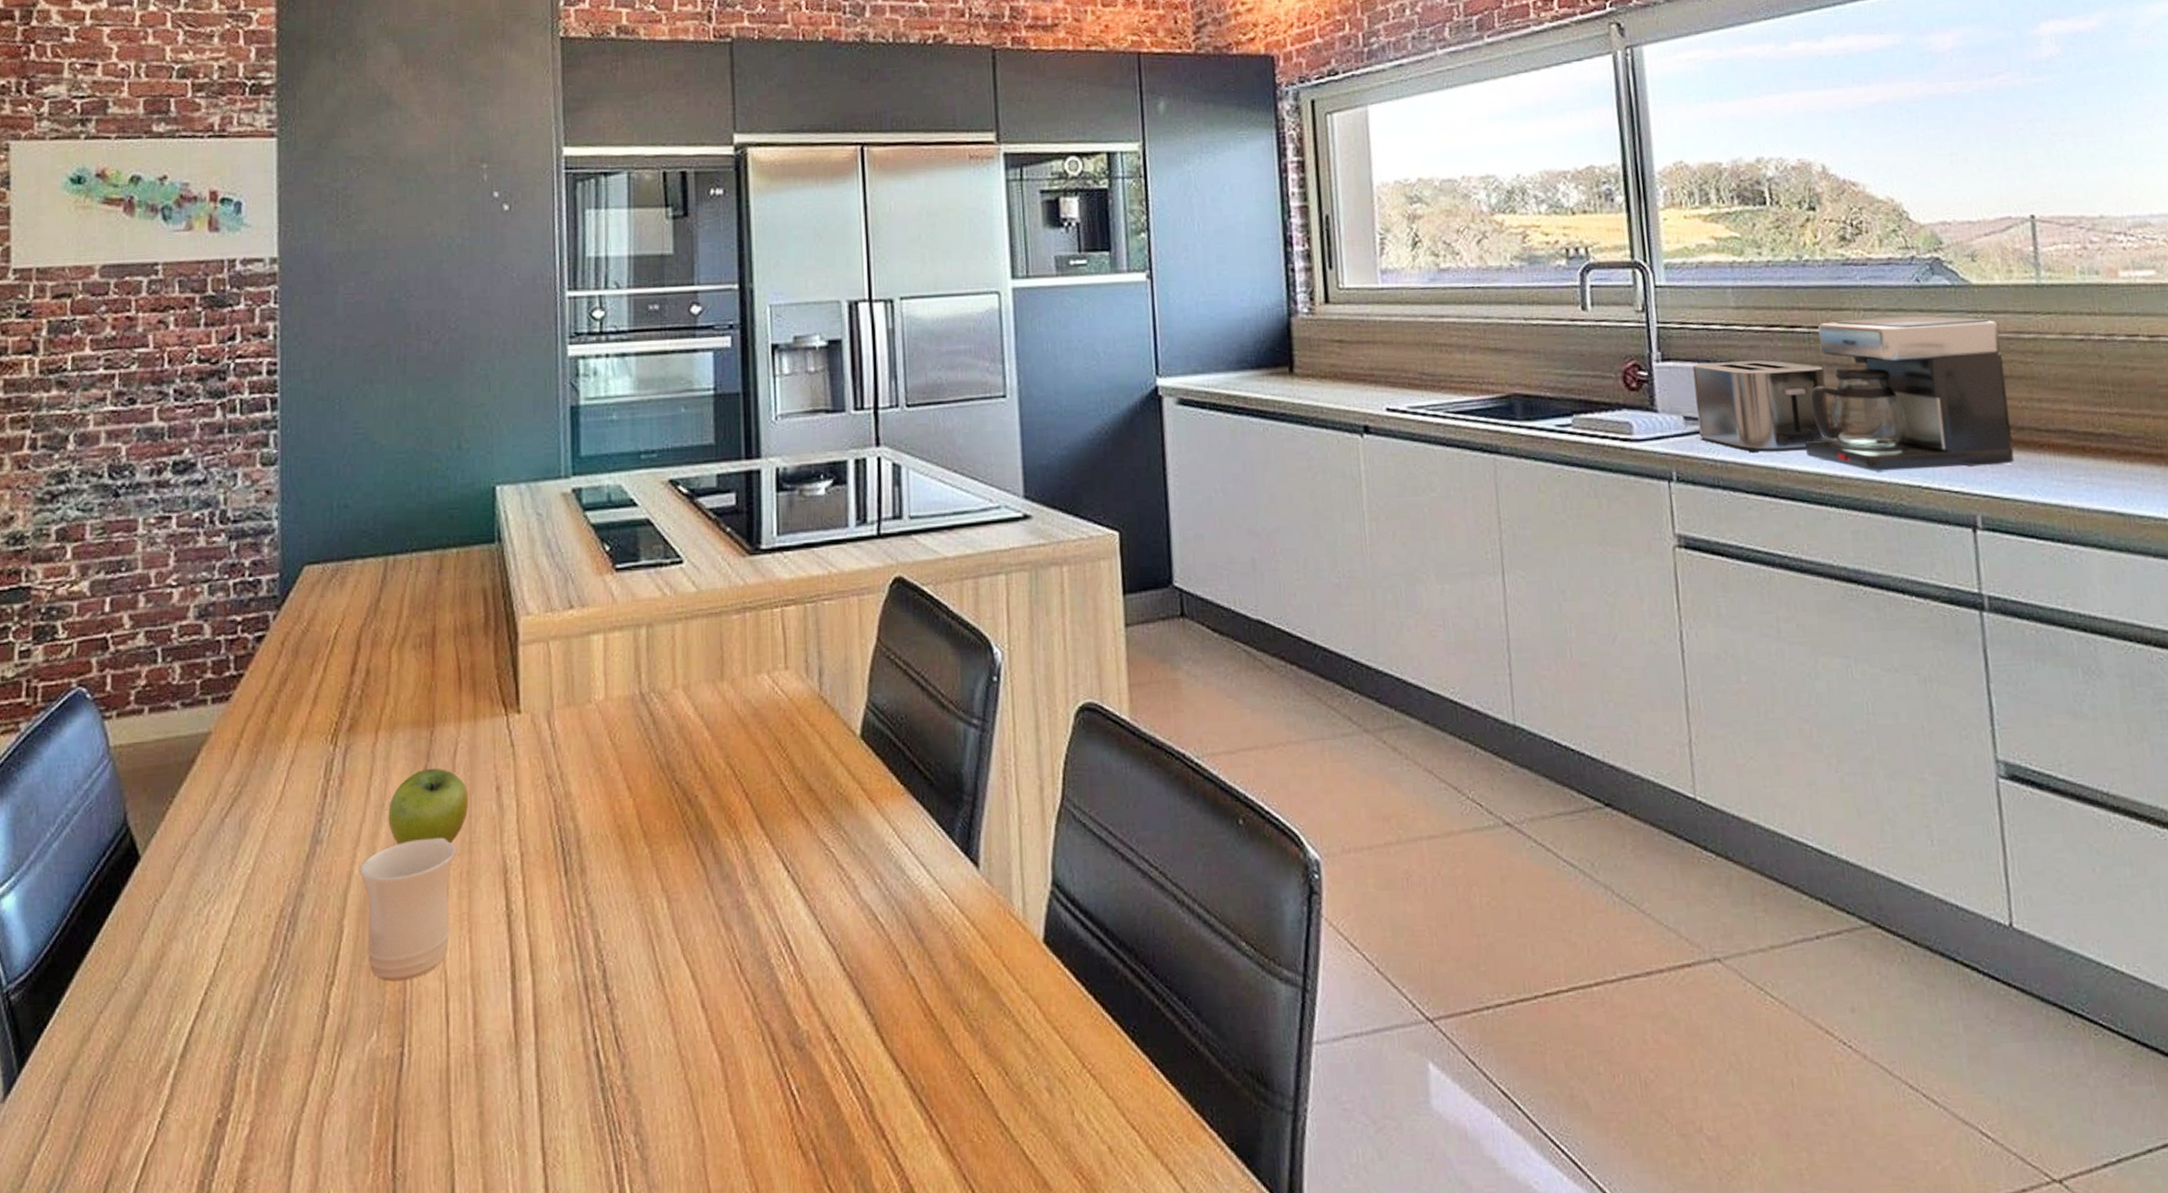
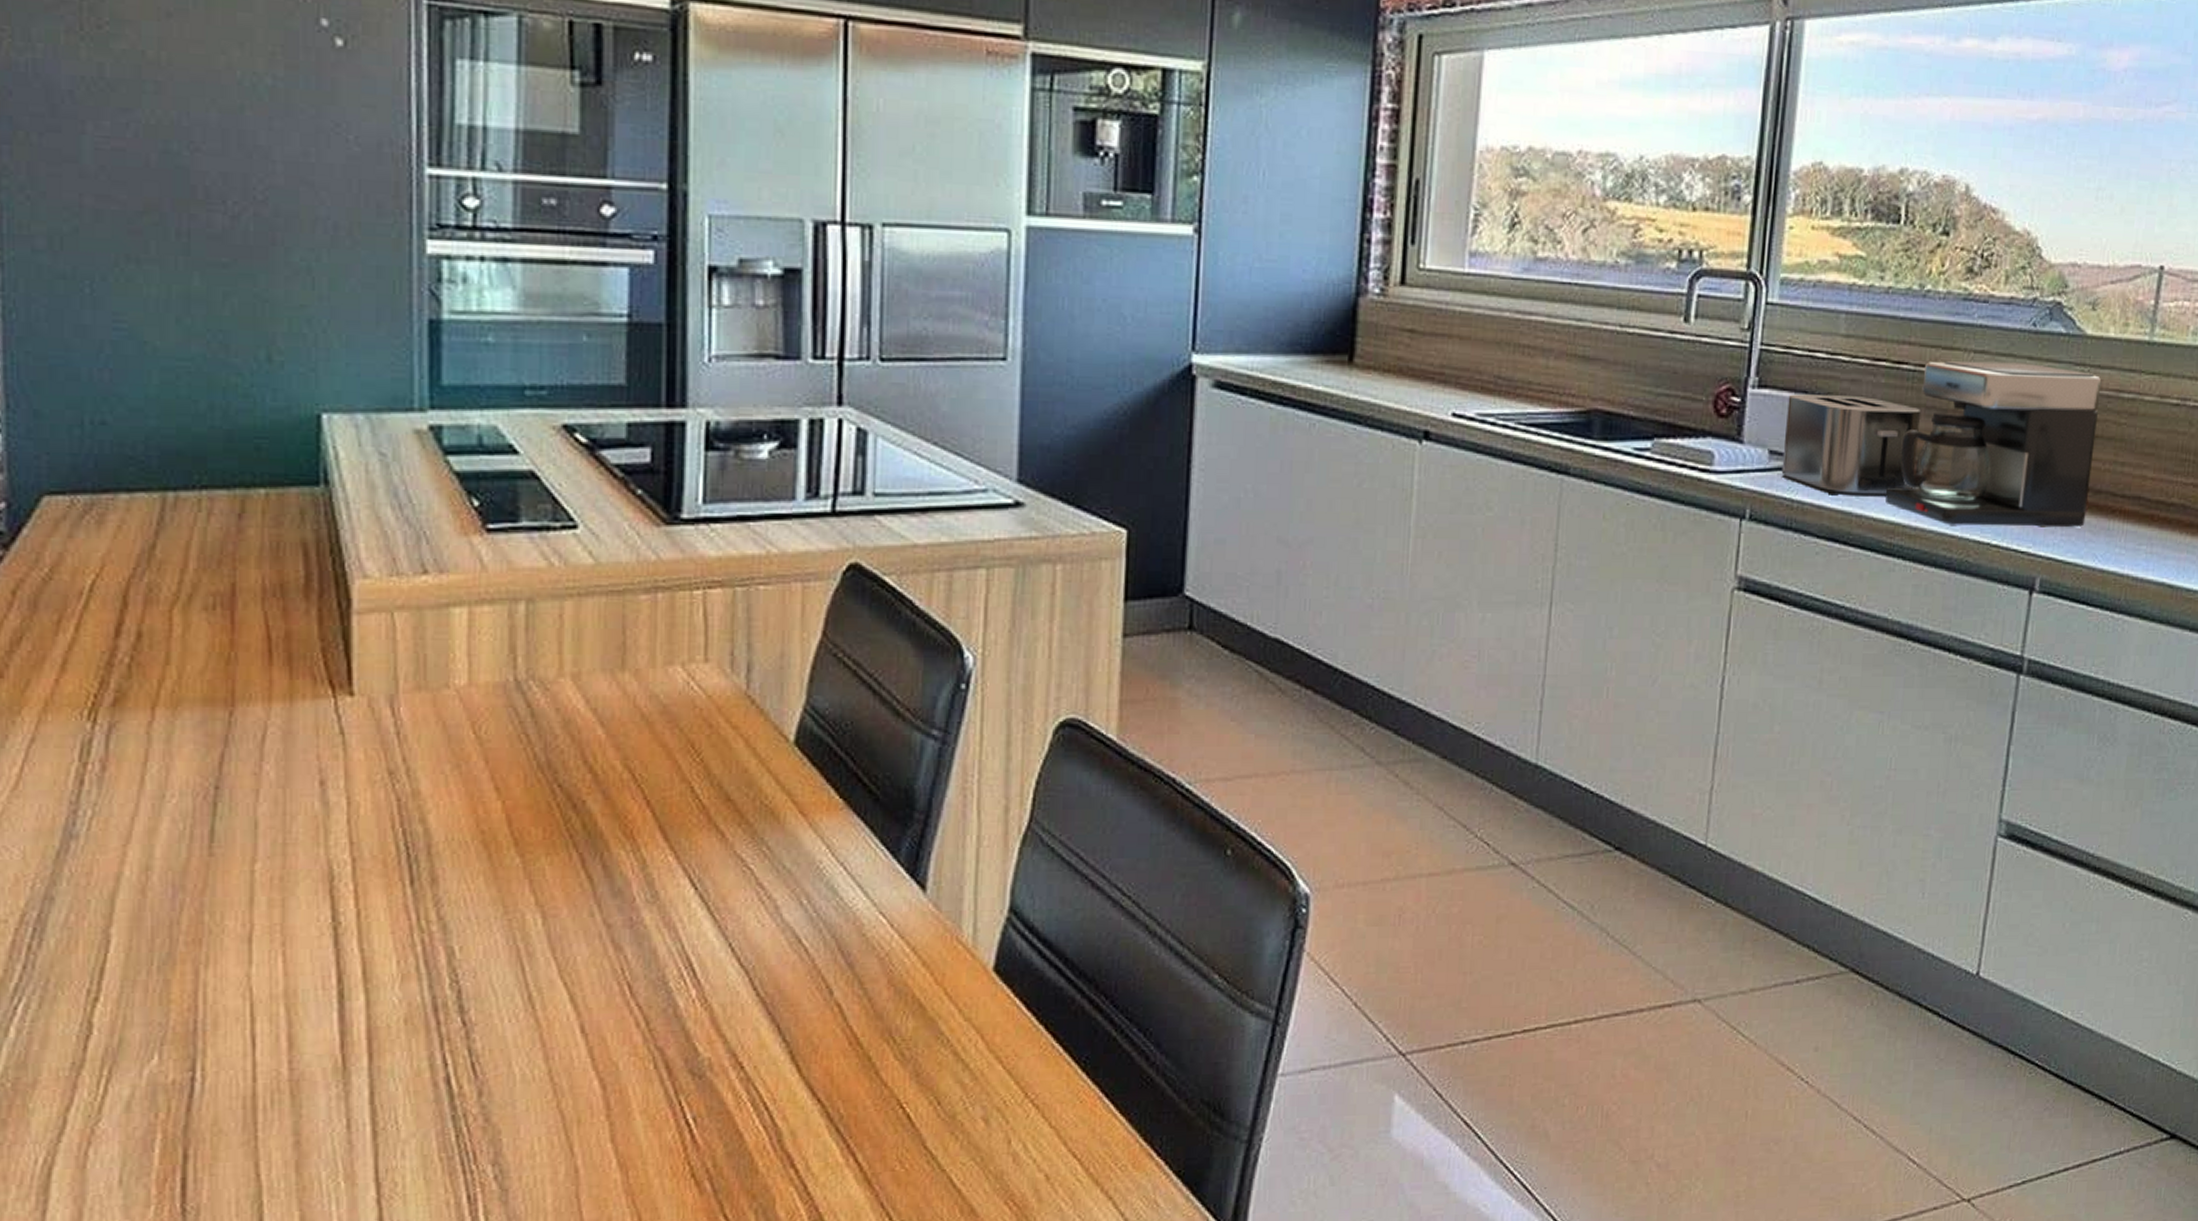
mug: present [359,837,456,982] -> none [131,836,264,999]
fruit: present [388,767,468,845] -> none [171,755,281,845]

